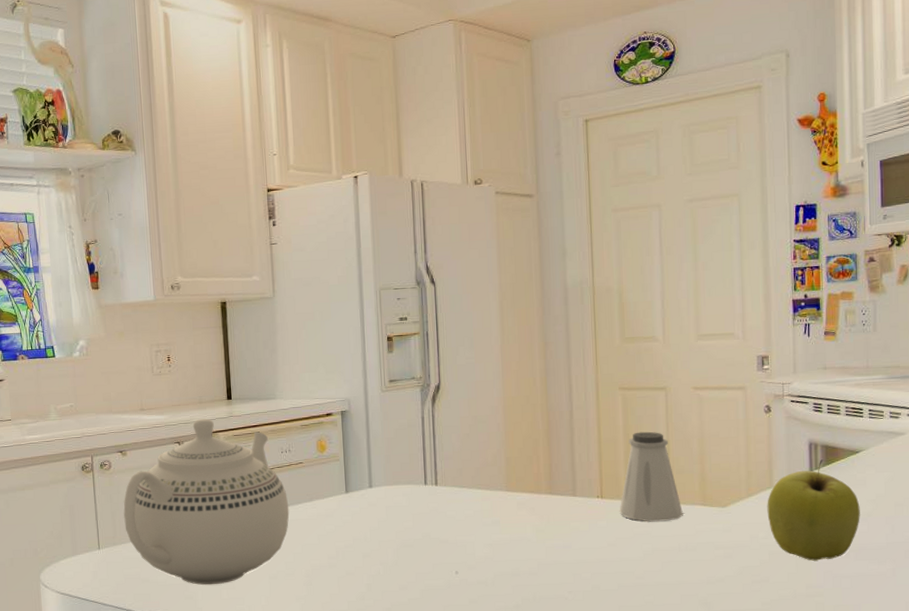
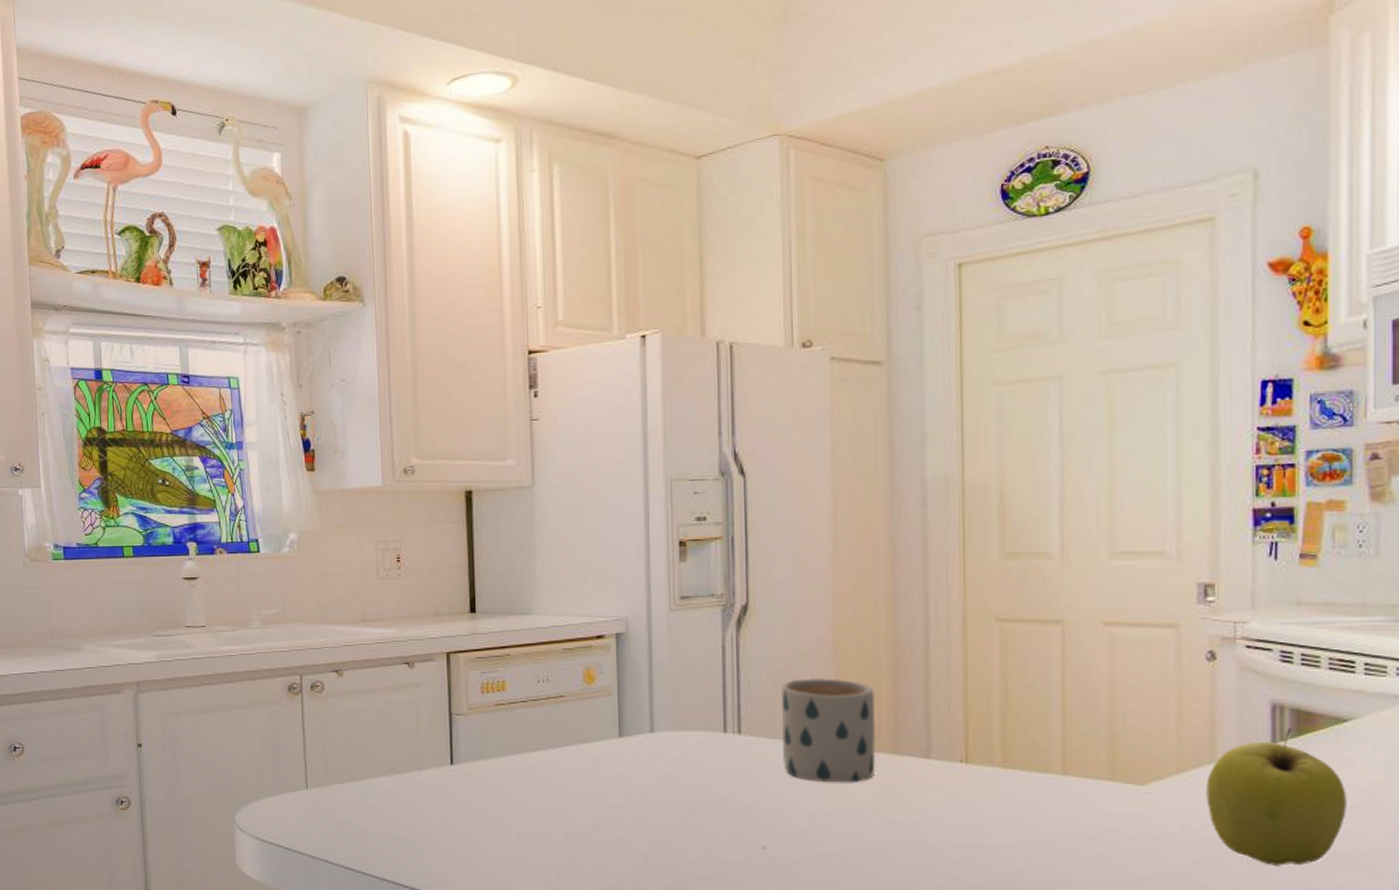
teapot: present [123,418,290,585] -> none [338,635,546,842]
mug: none [467,438,537,519] -> present [782,677,876,782]
saltshaker: present [619,431,684,522] -> none [991,678,1084,799]

